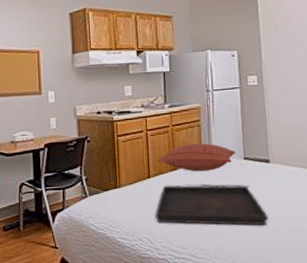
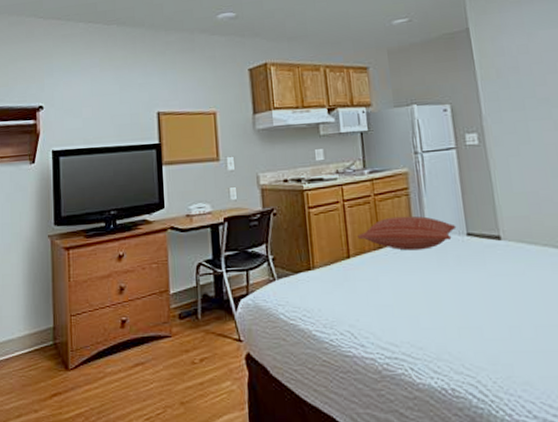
serving tray: present [155,184,268,226] -> none [358,266,504,320]

